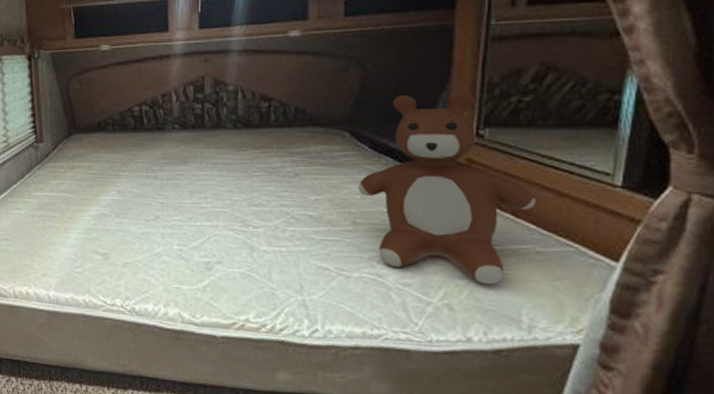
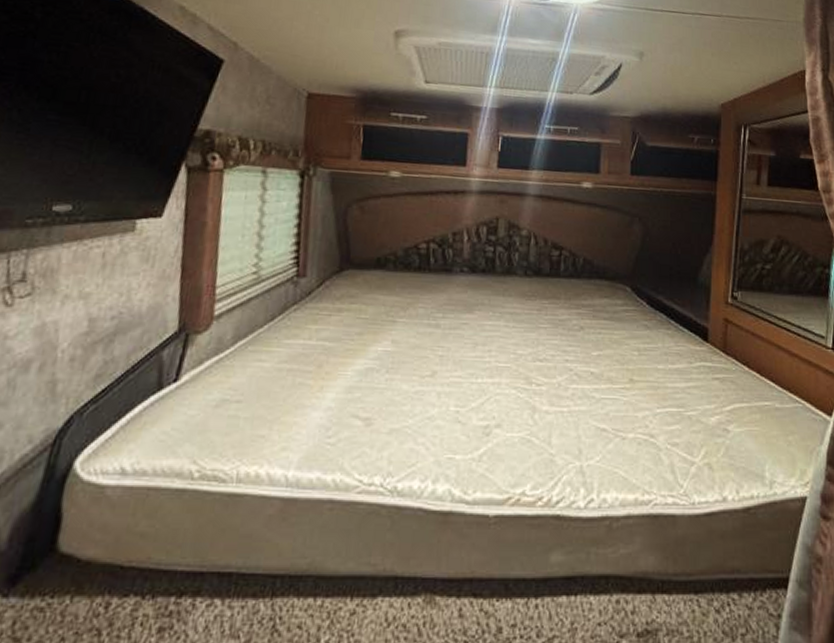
teddy bear: present [358,91,536,285] -> none [636,254,775,441]

